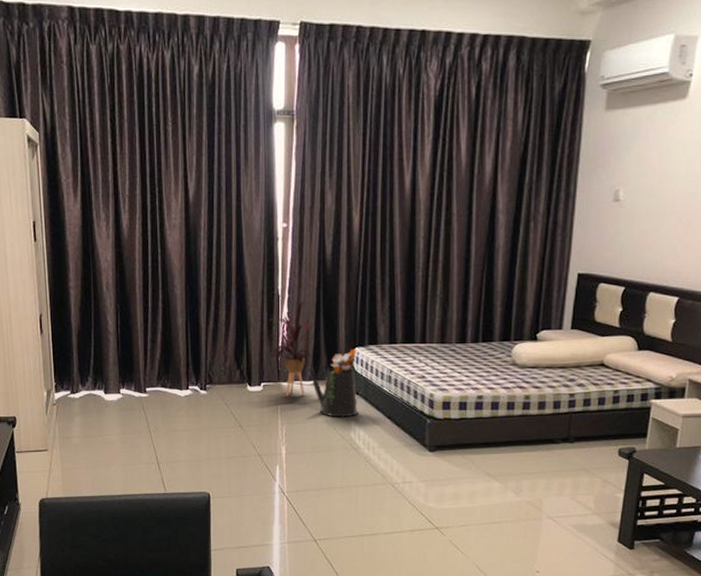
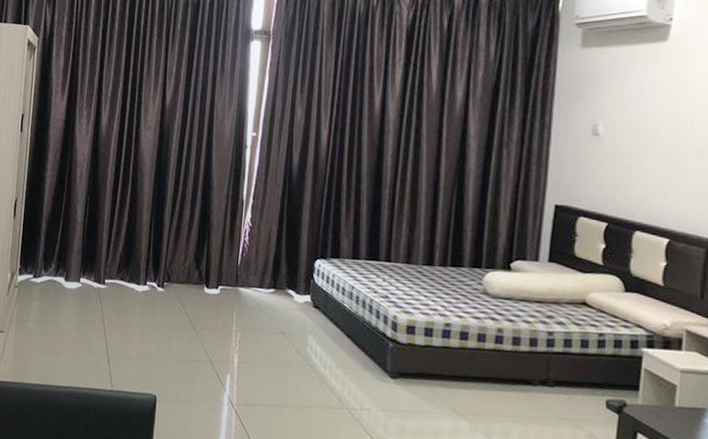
house plant: present [269,302,314,398] -> none [230,209,276,304]
watering can: present [309,349,368,417] -> none [268,260,329,331]

